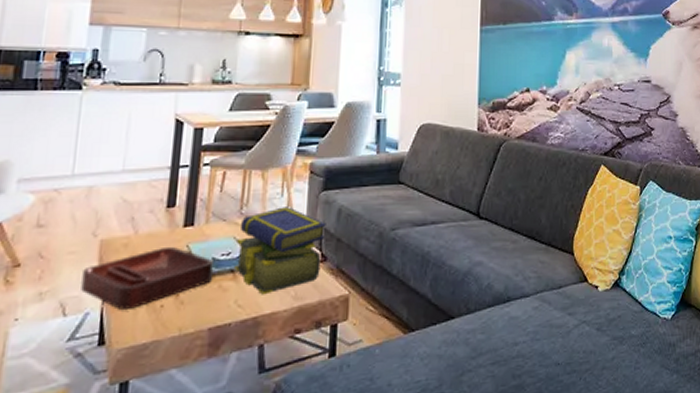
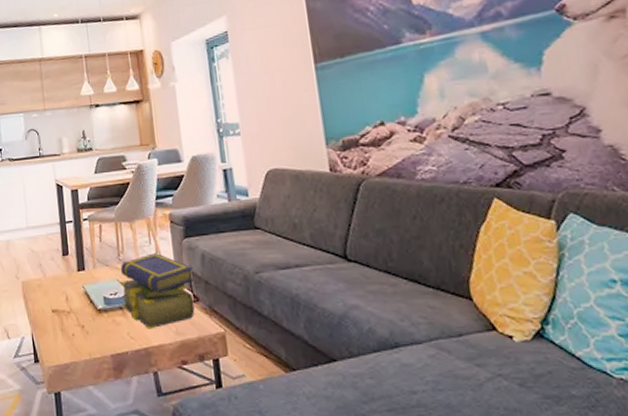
decorative tray: present [81,246,215,310] -> none [15,287,107,336]

